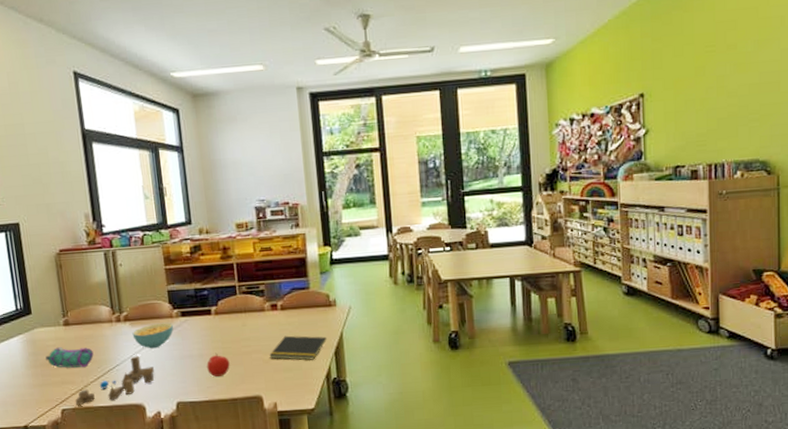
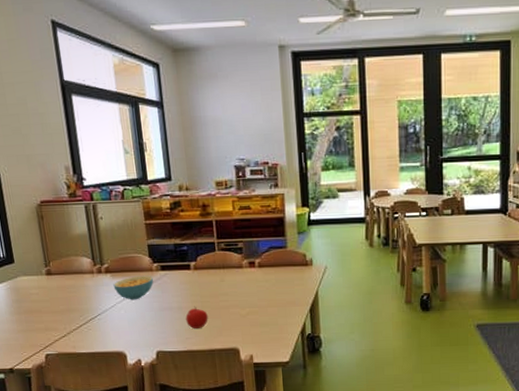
pencil case: present [45,346,94,368] -> none [29,294,76,316]
toy blocks: present [75,356,154,405] -> none [58,306,135,351]
notepad: present [269,335,327,361] -> none [246,292,303,316]

